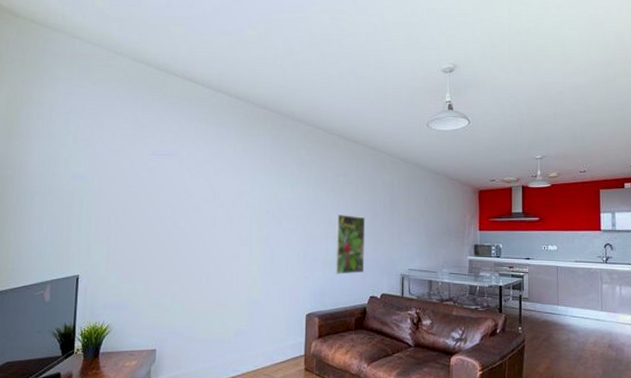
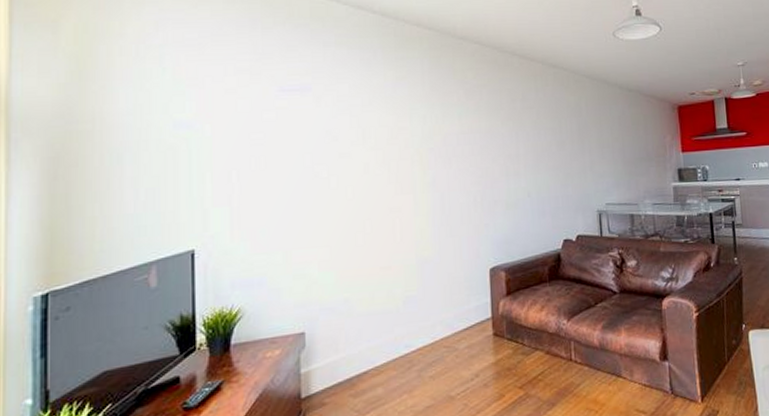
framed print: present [334,215,366,274] -> none [516,146,555,218]

